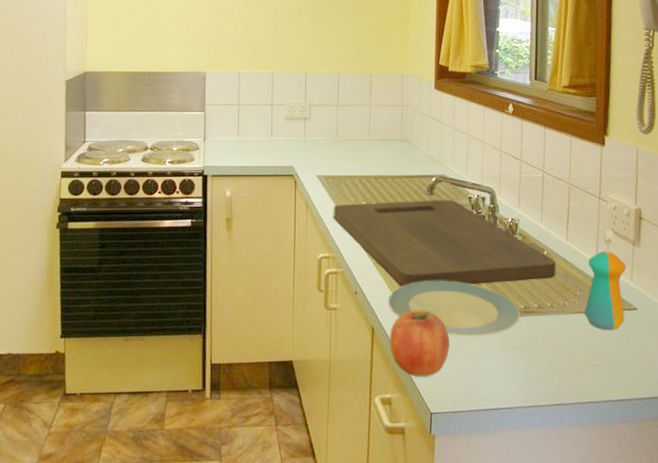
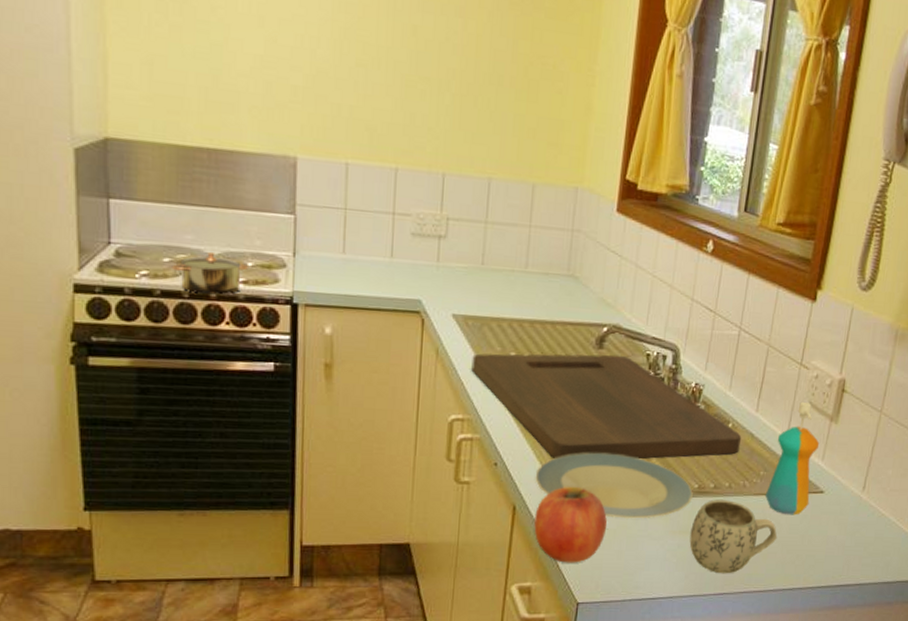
cooking pot: none [123,142,175,173] -> present [171,251,250,296]
mug: none [522,318,601,386] -> present [689,500,778,574]

